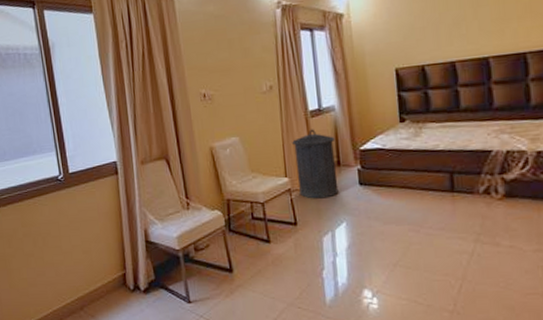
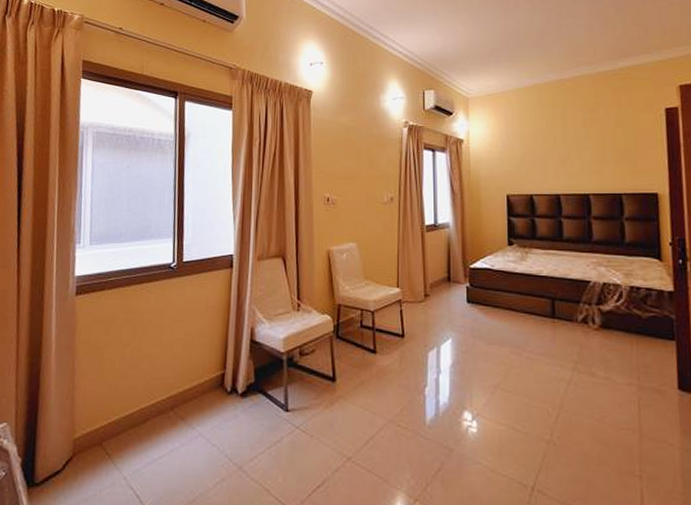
trash can: present [292,129,339,199] -> none [407,243,448,313]

